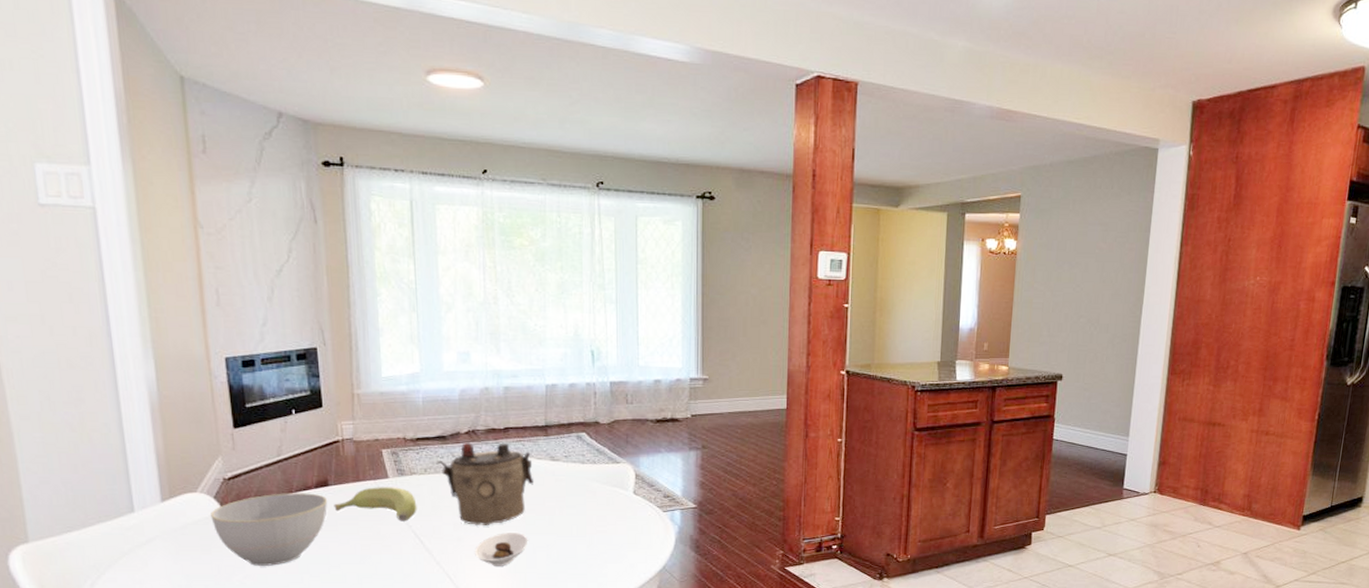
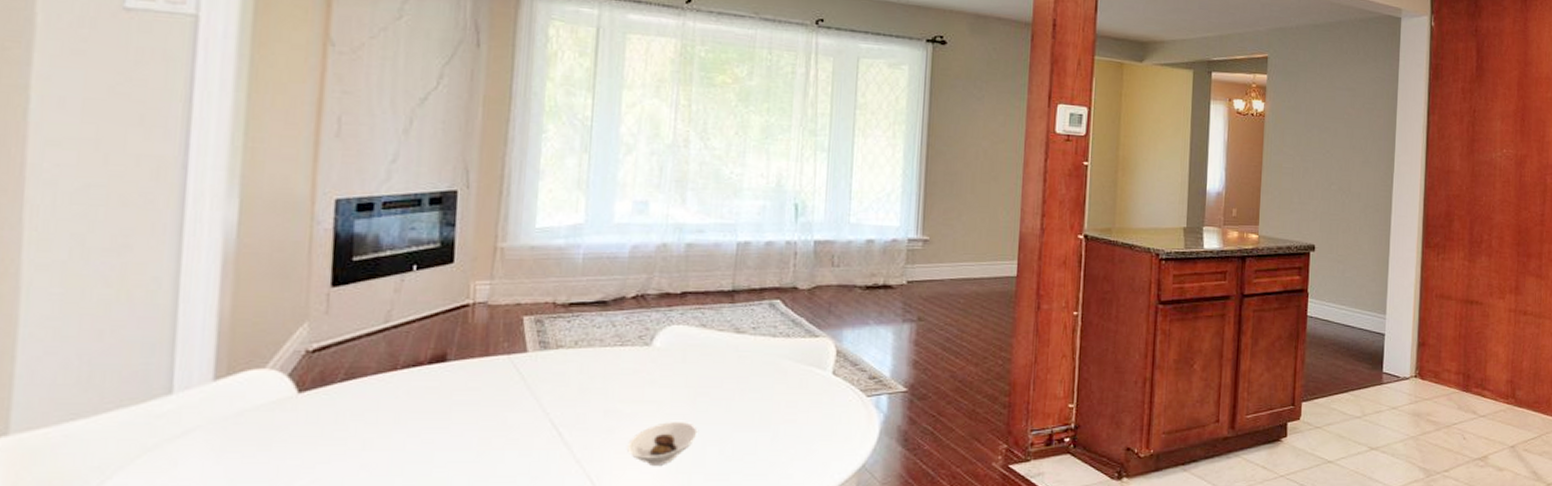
bowl: present [211,493,328,566] -> none [279,370,443,466]
banana: present [334,487,417,522] -> none [450,363,560,408]
teapot: present [436,442,534,525] -> none [591,309,713,413]

